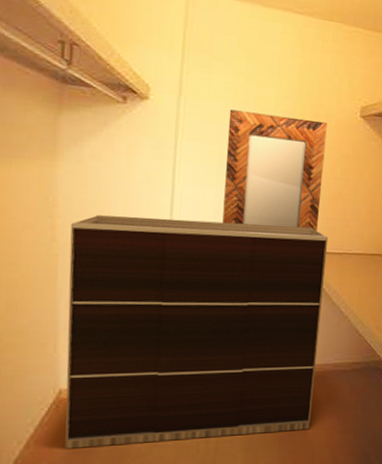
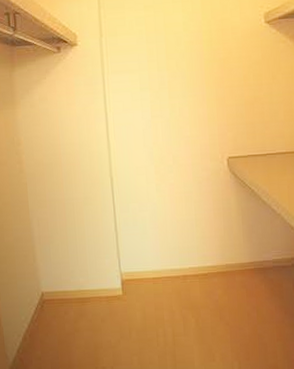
dresser: present [65,215,329,449] -> none [33,133,258,341]
home mirror: present [222,109,327,231] -> none [144,34,238,141]

